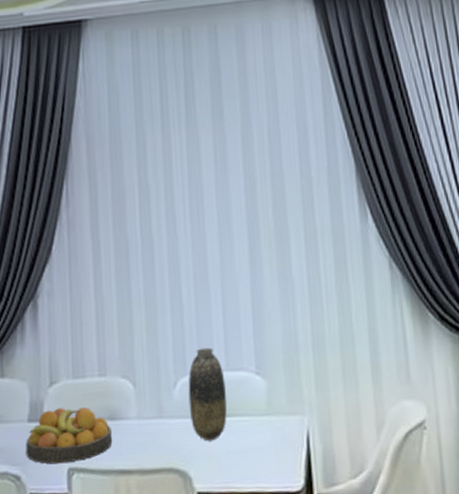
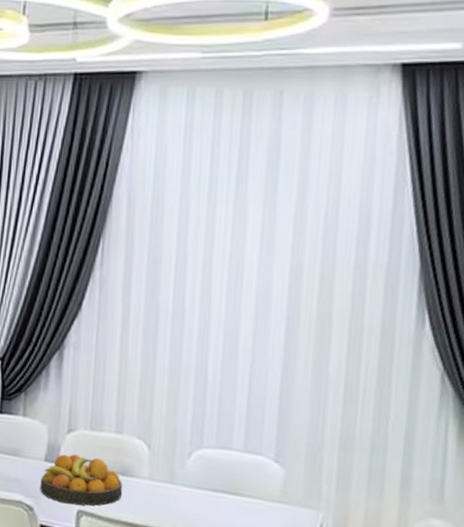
vase: present [188,347,227,442] -> none [201,425,241,515]

